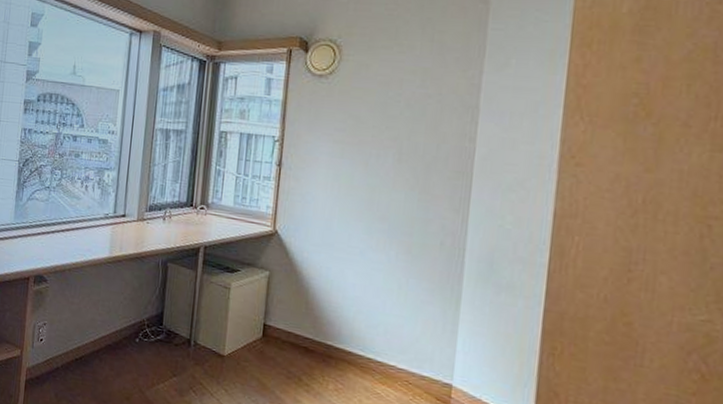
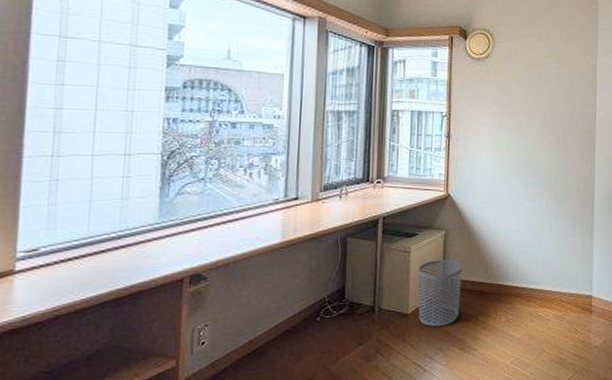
waste bin: none [234,302,287,378] -> present [418,260,463,327]

